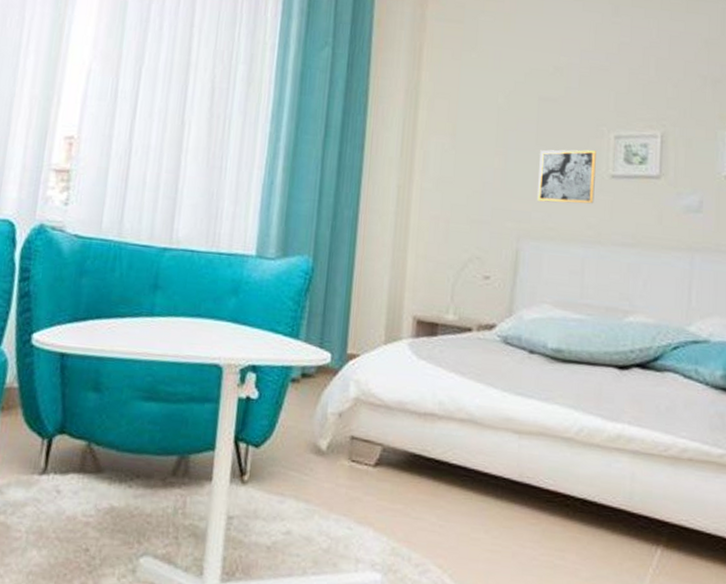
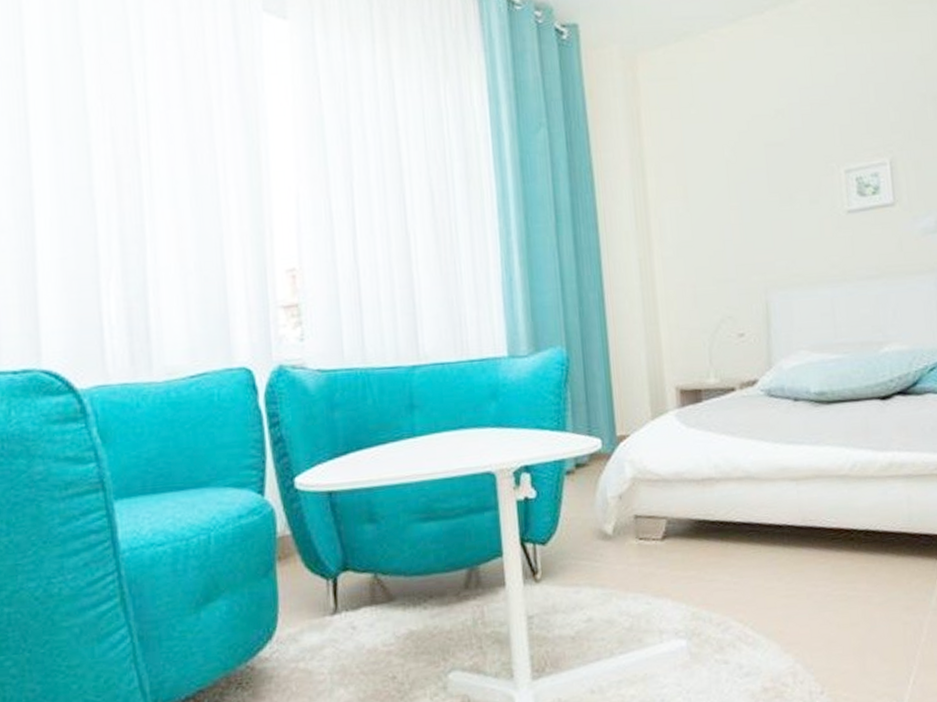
wall art: present [537,149,596,204] -> none [774,189,834,250]

